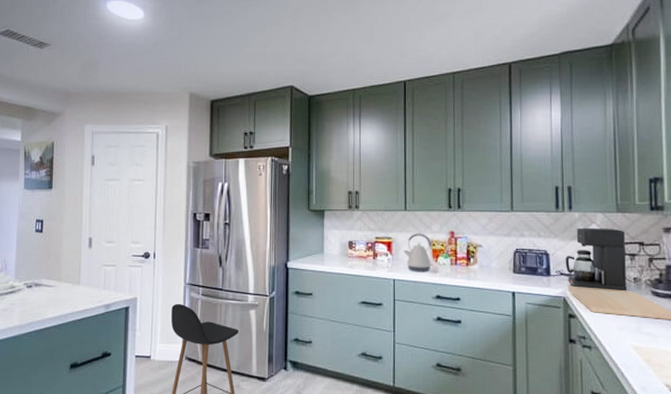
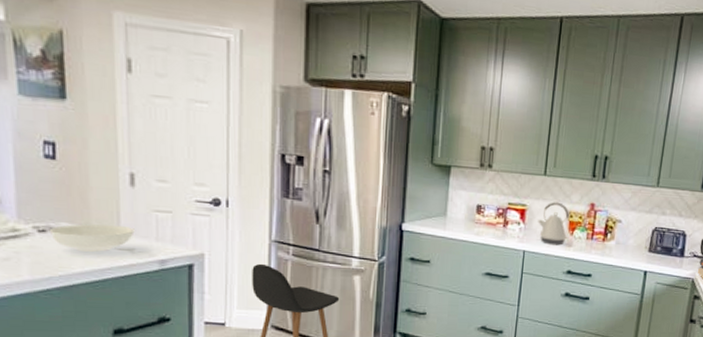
bowl: none [34,279,91,302] -> present [49,224,136,253]

